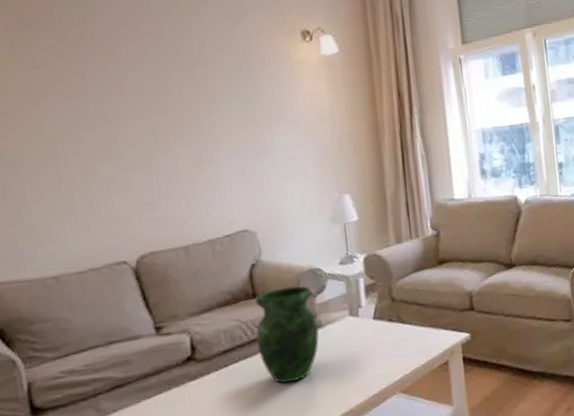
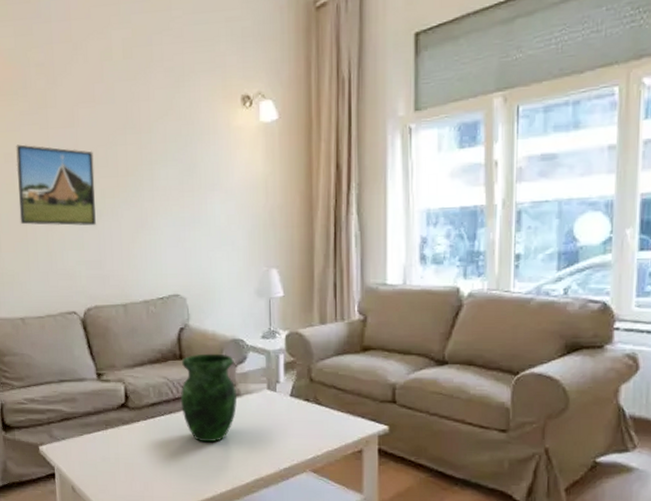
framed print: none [43,82,147,170] -> present [16,144,96,226]

